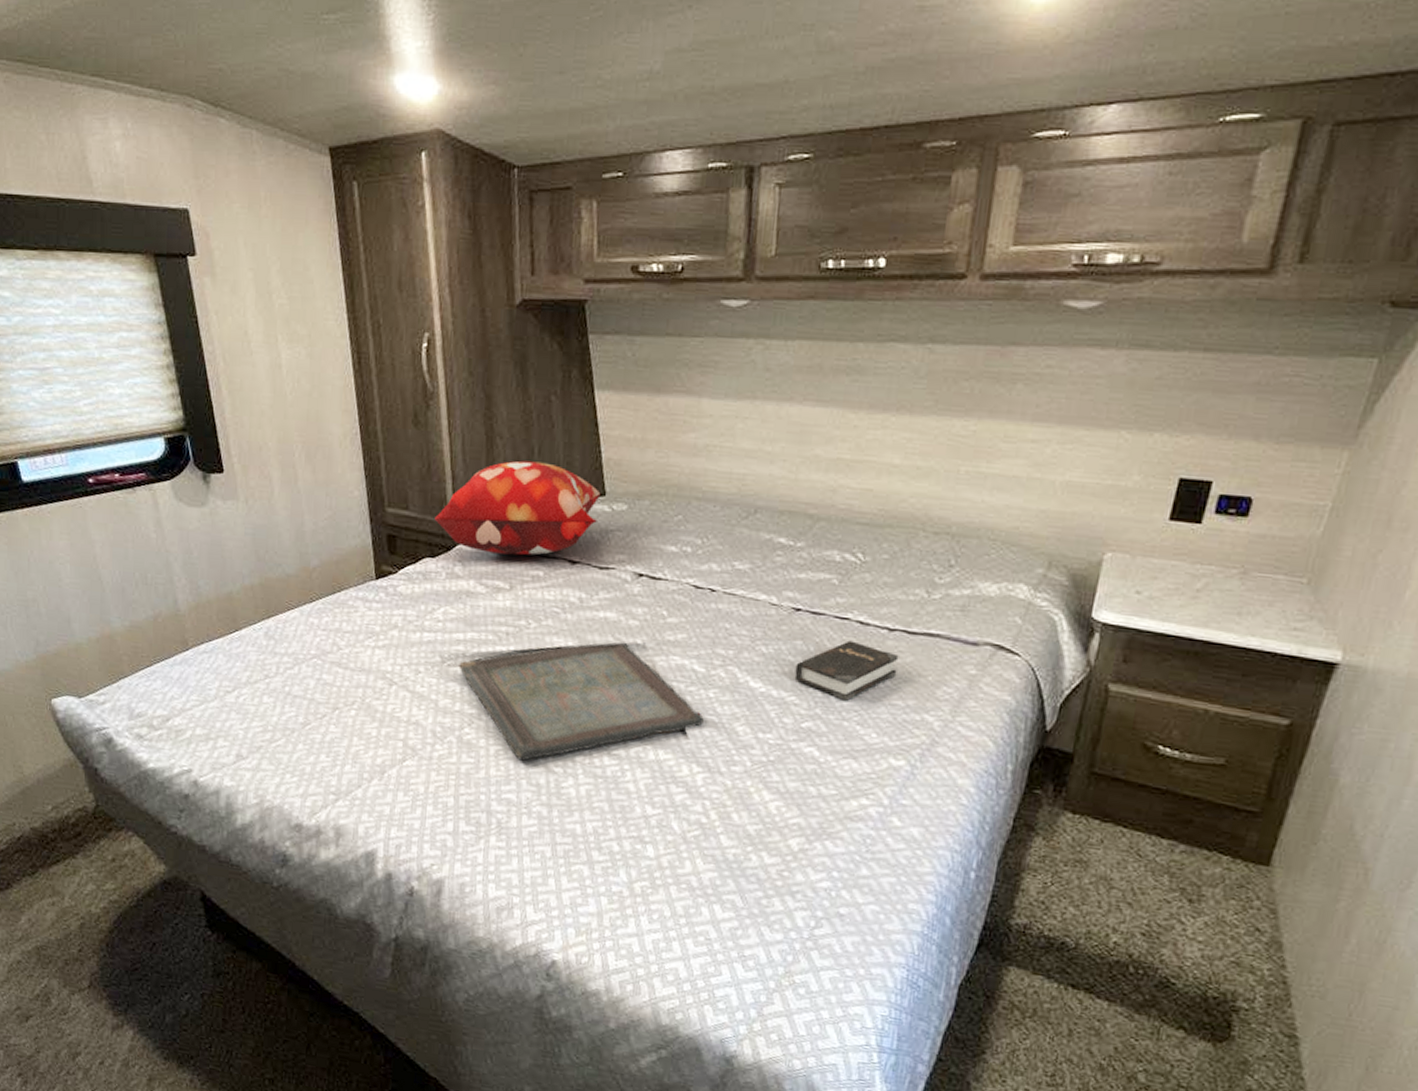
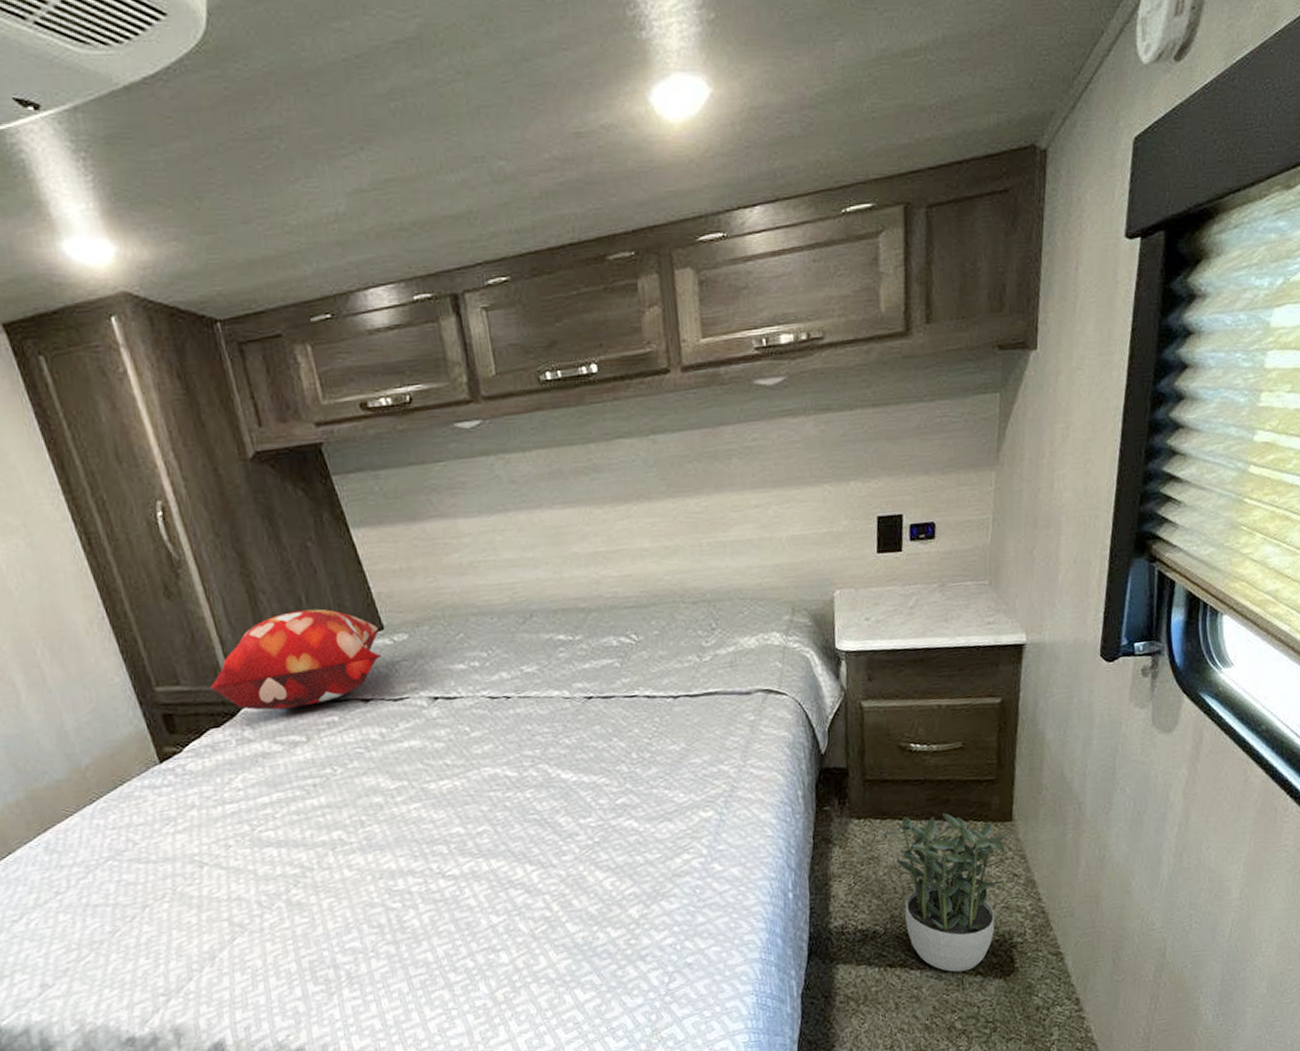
serving tray: present [459,642,704,761] -> none [270,766,527,907]
hardback book: present [794,640,899,701] -> none [599,714,689,771]
potted plant: none [1098,825,1273,1021] -> present [882,813,1017,972]

